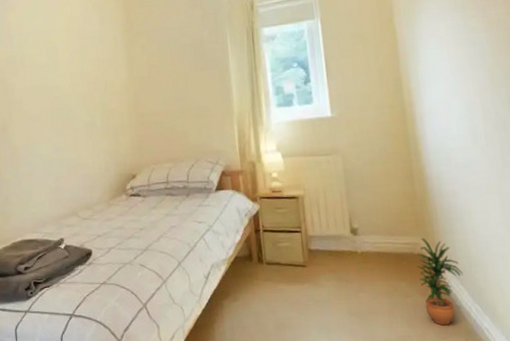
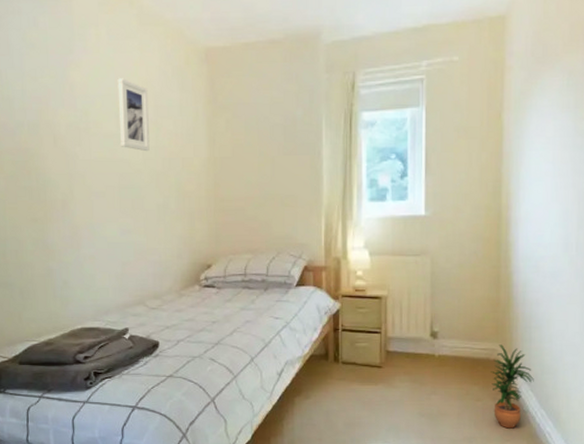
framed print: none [47,17,76,78] -> present [117,78,150,152]

